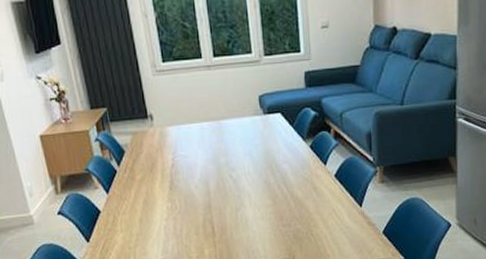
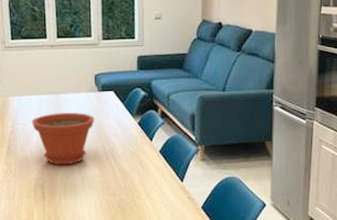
plant pot: none [193,139,263,198] -> present [32,113,95,165]

